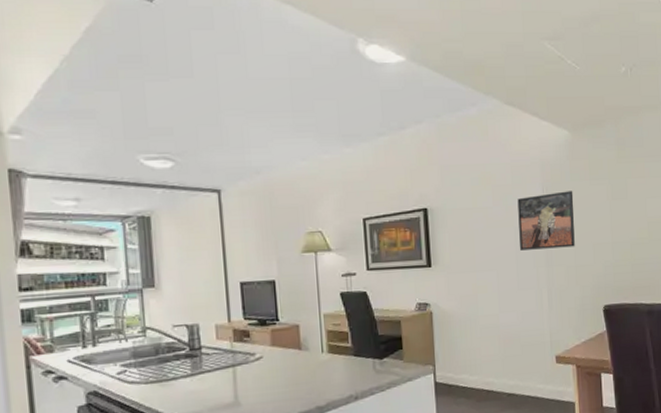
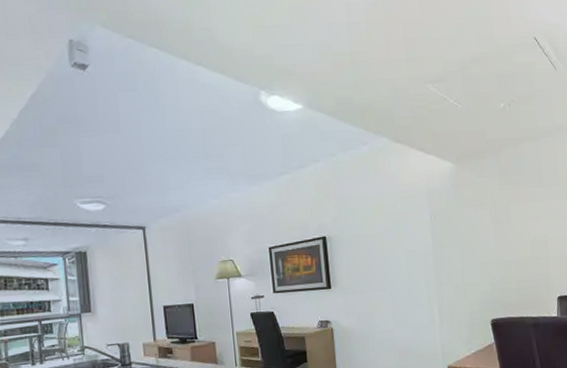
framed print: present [517,191,575,251] -> none [407,216,462,272]

